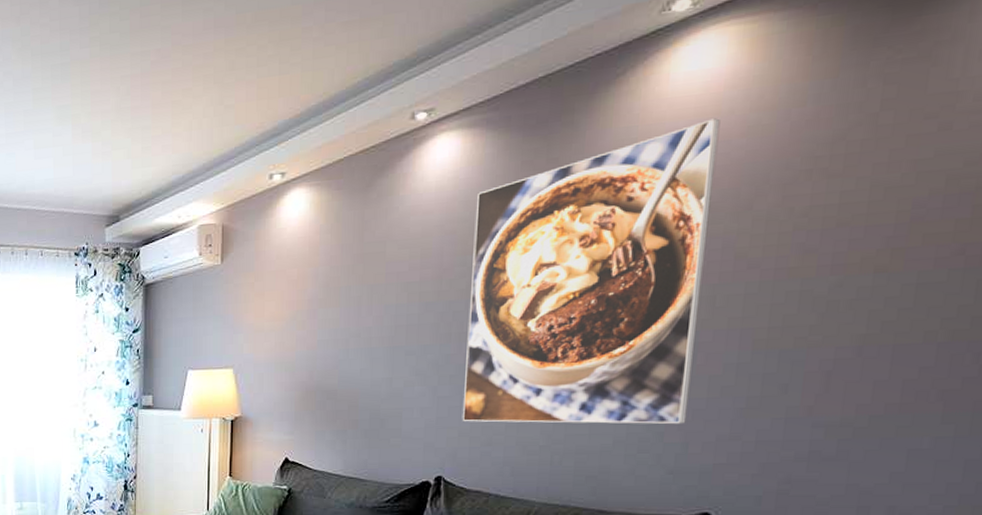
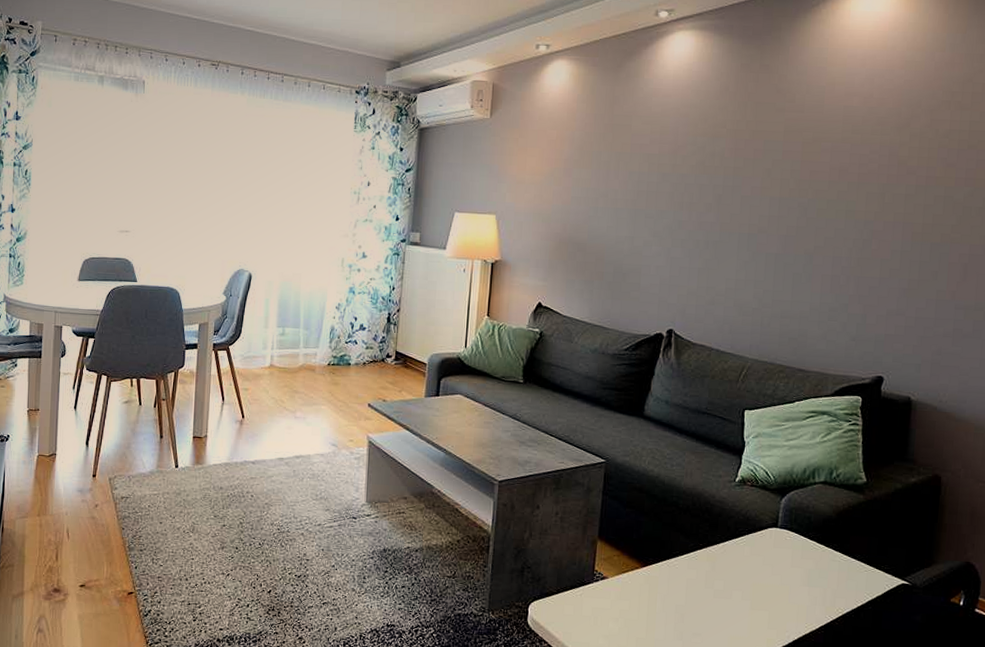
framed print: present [462,118,720,425] -> none [690,51,886,299]

